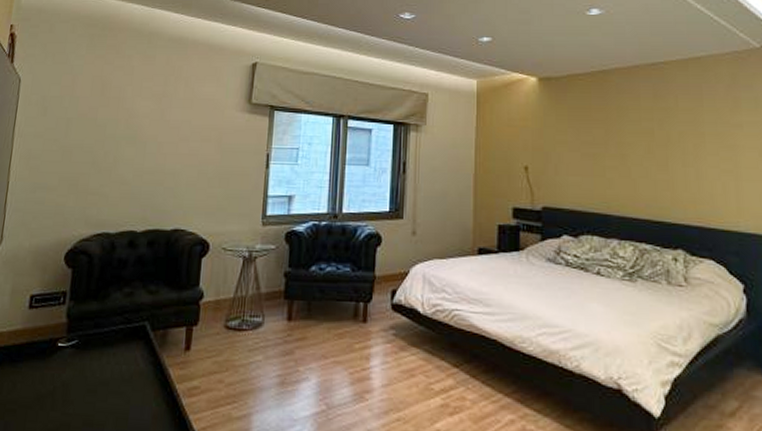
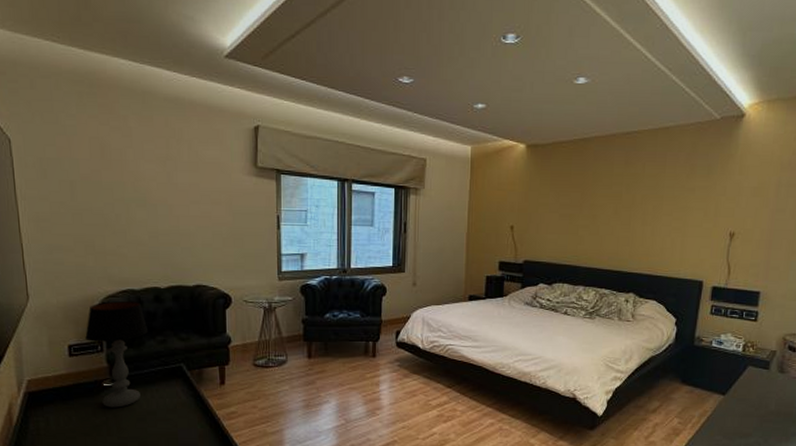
table lamp: none [49,246,117,375] -> present [85,301,149,408]

